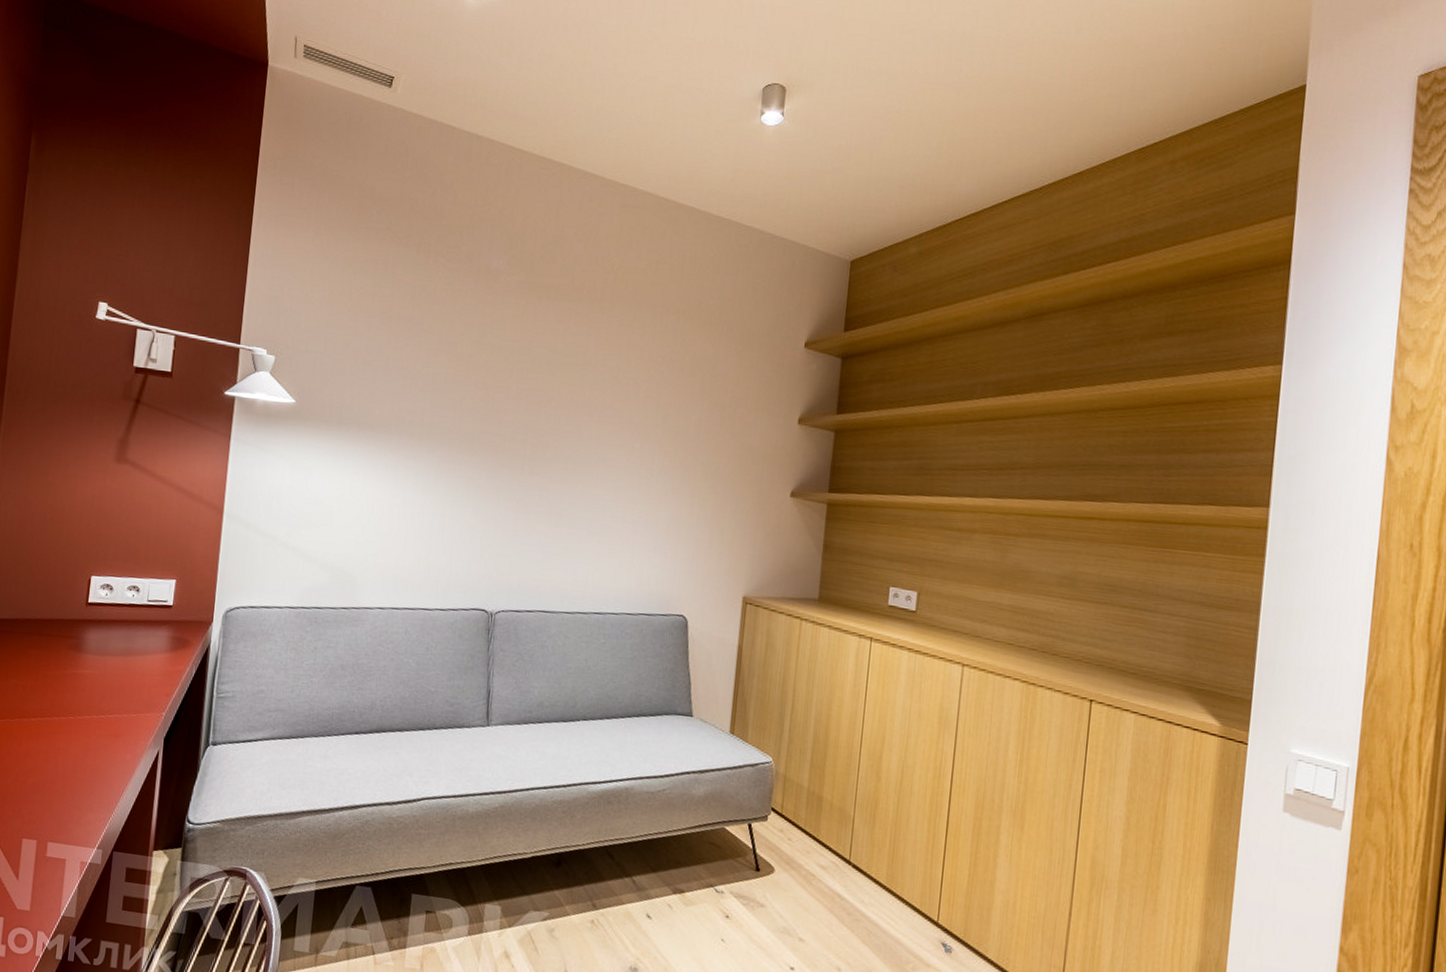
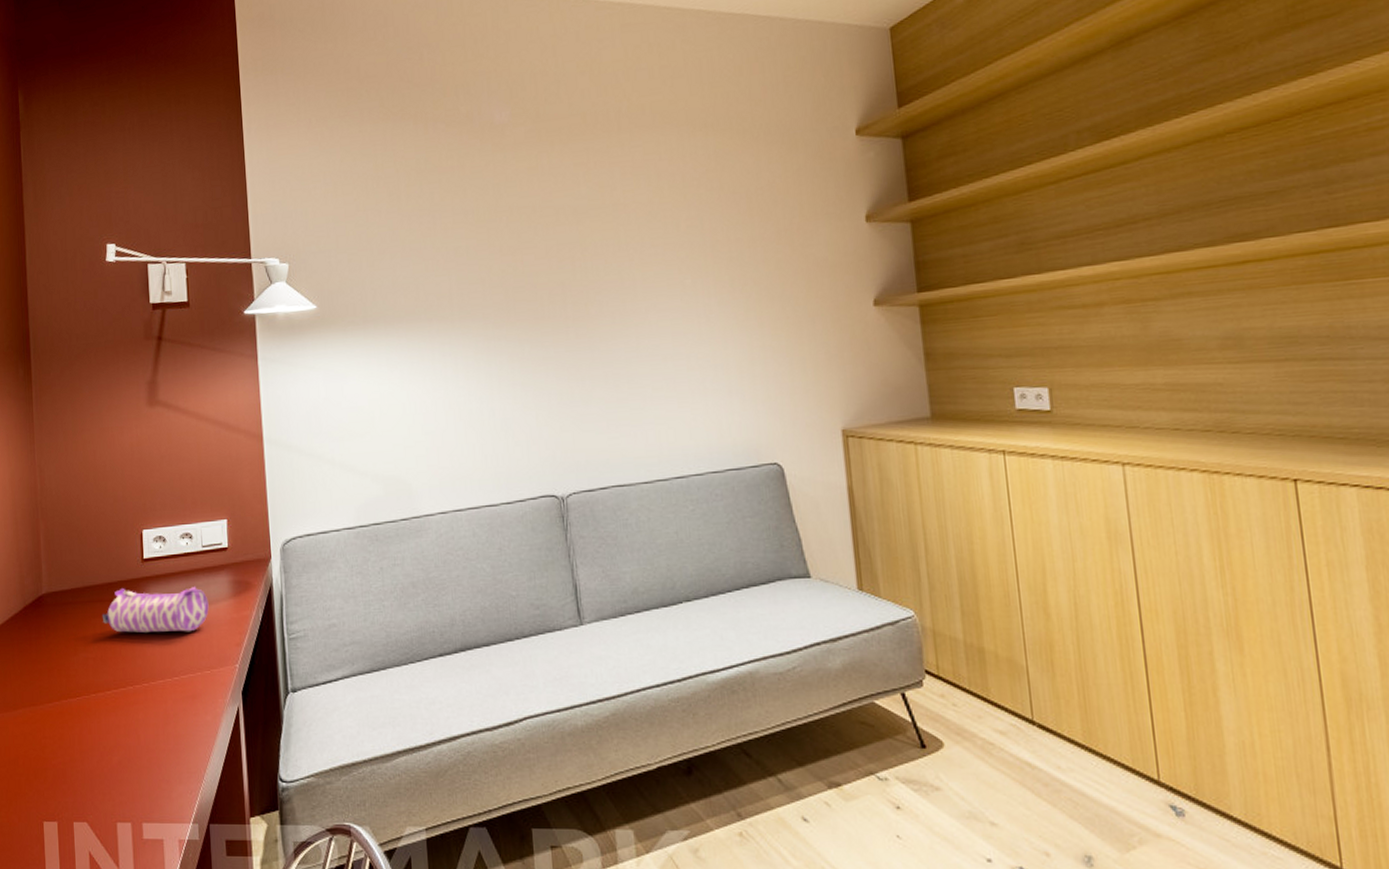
pencil case: none [38,626,146,677] -> present [102,587,209,633]

